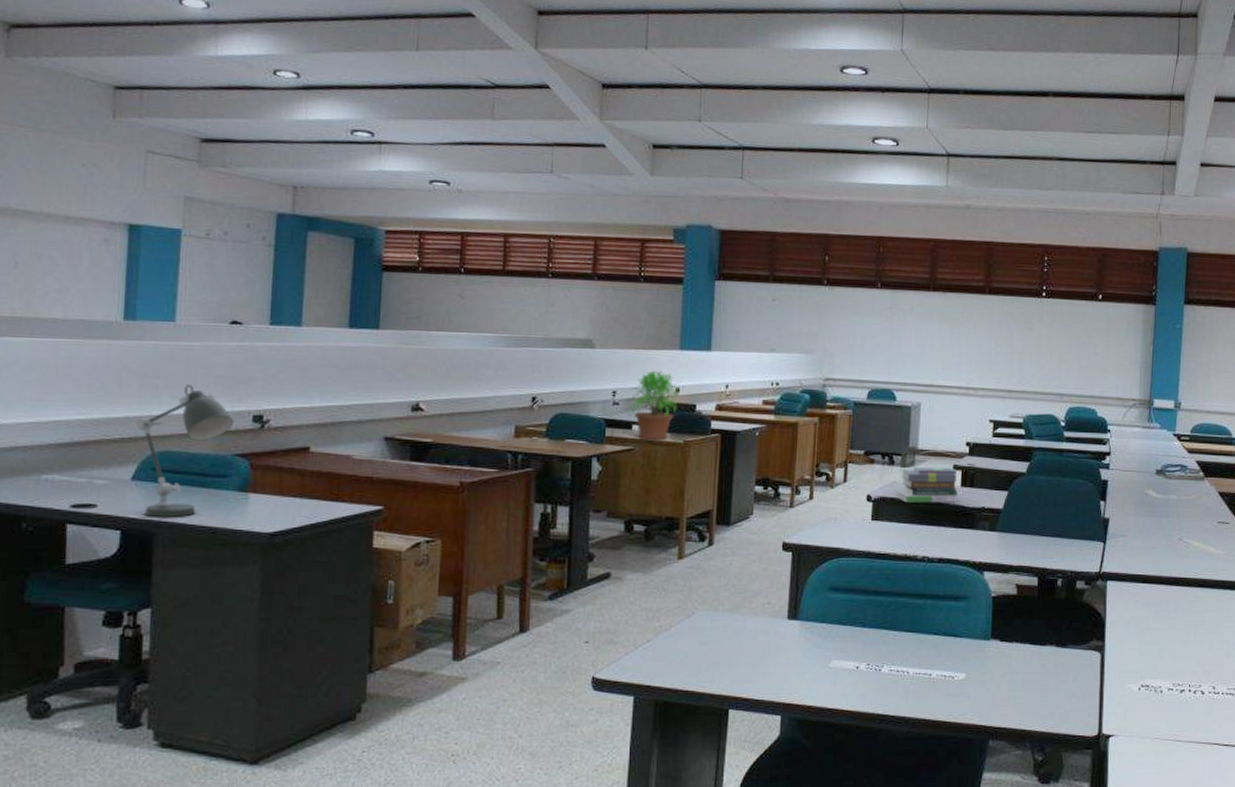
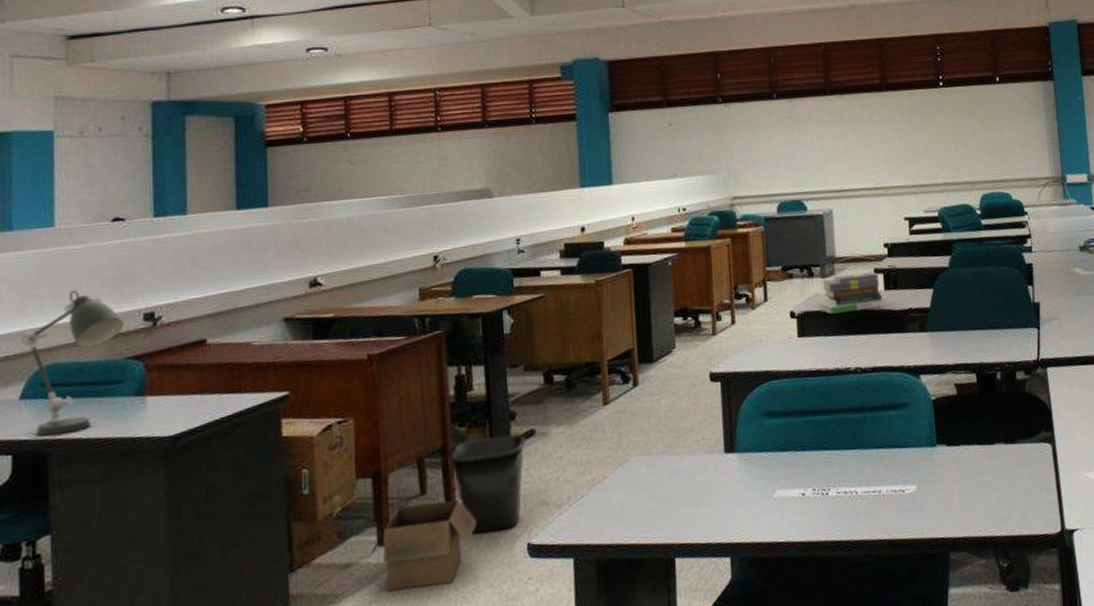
box: none [443,626,547,703] -> present [369,499,477,591]
waste bin: none [527,574,602,661] -> present [448,434,527,534]
potted plant: present [629,370,678,442] -> none [534,211,585,287]

